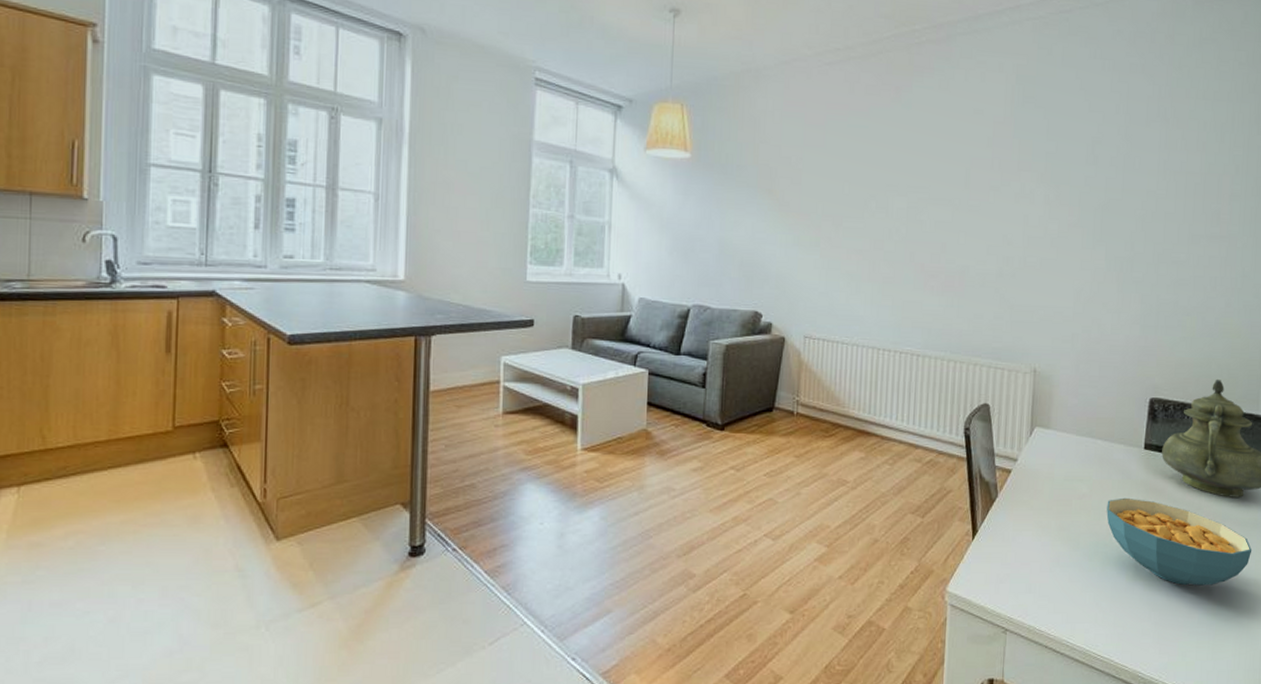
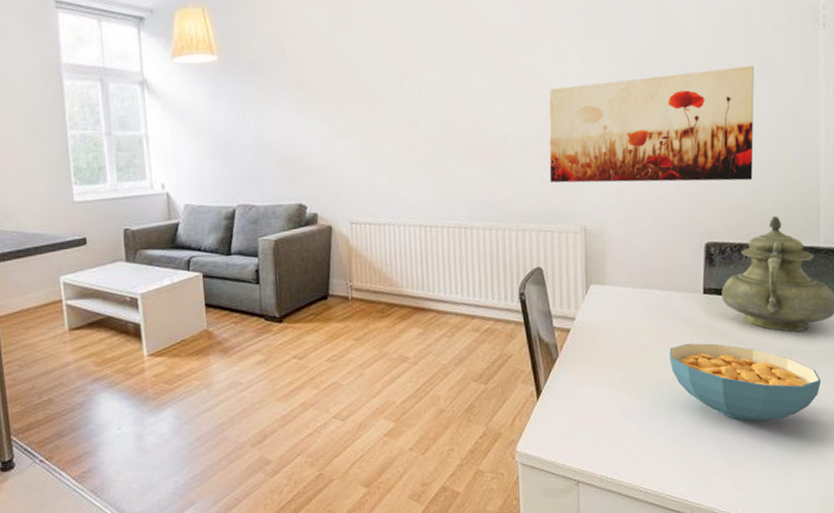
wall art: none [1005,227,1208,341] -> present [548,65,754,183]

